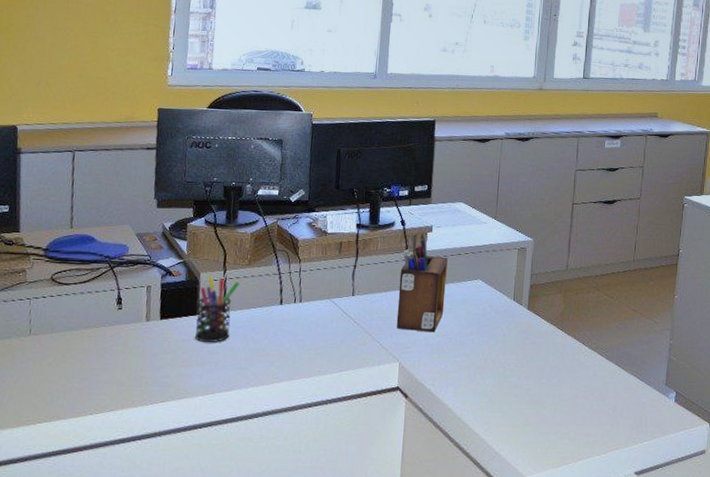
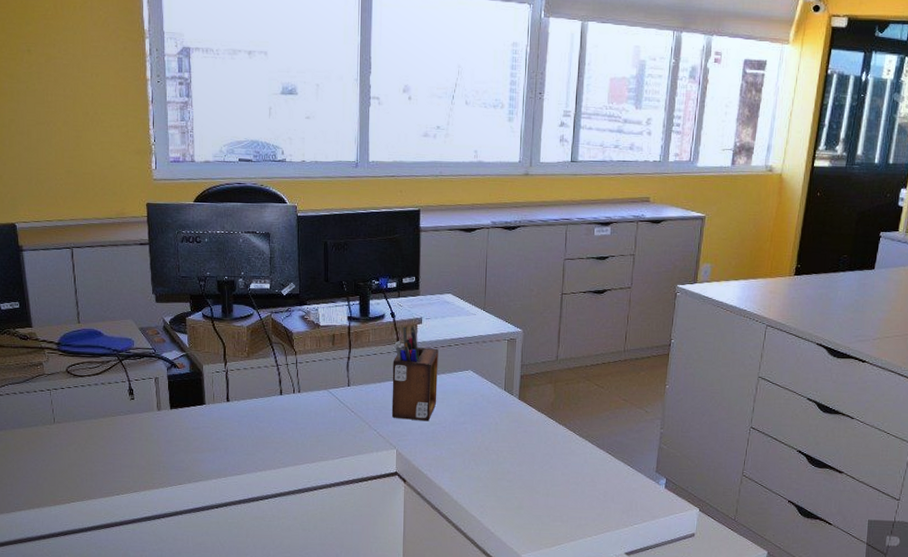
pen holder: present [195,275,240,342] -> none [202,367,240,430]

